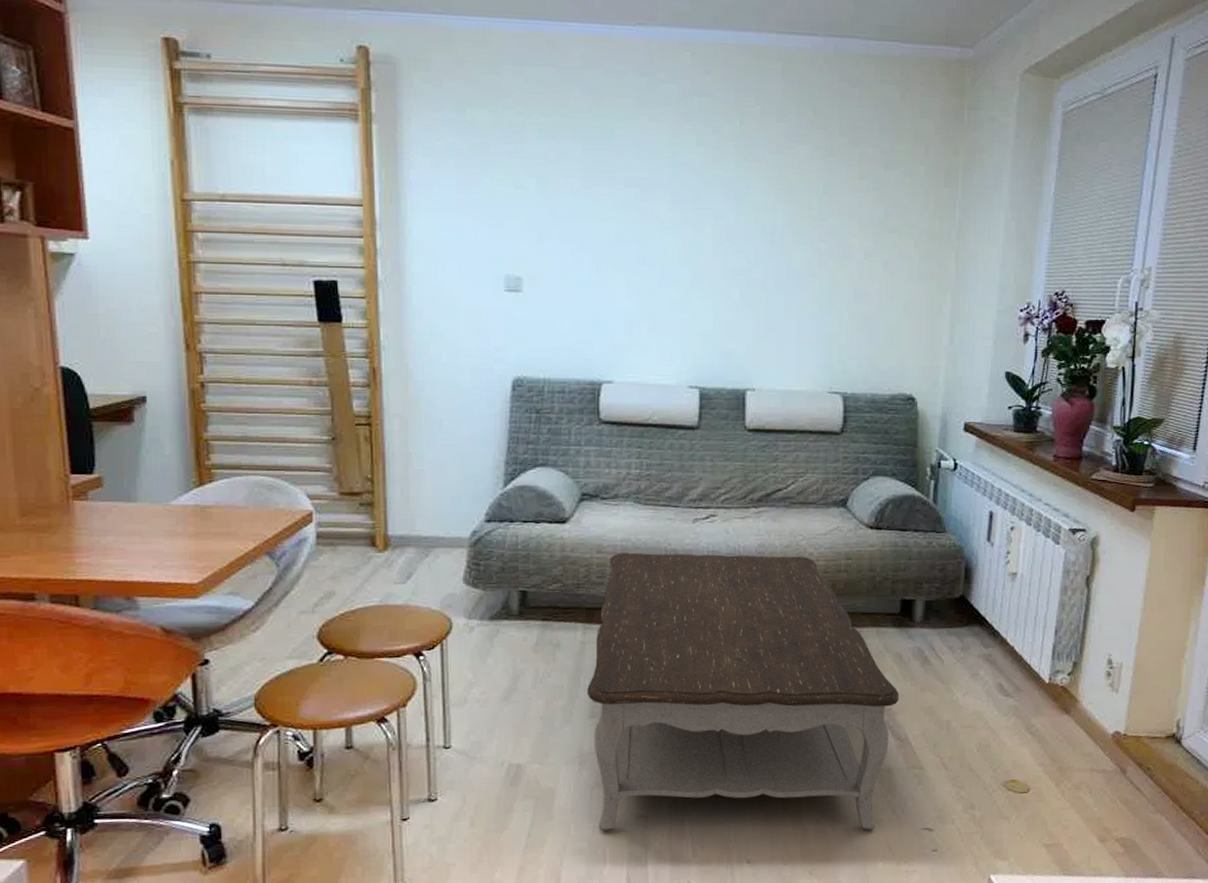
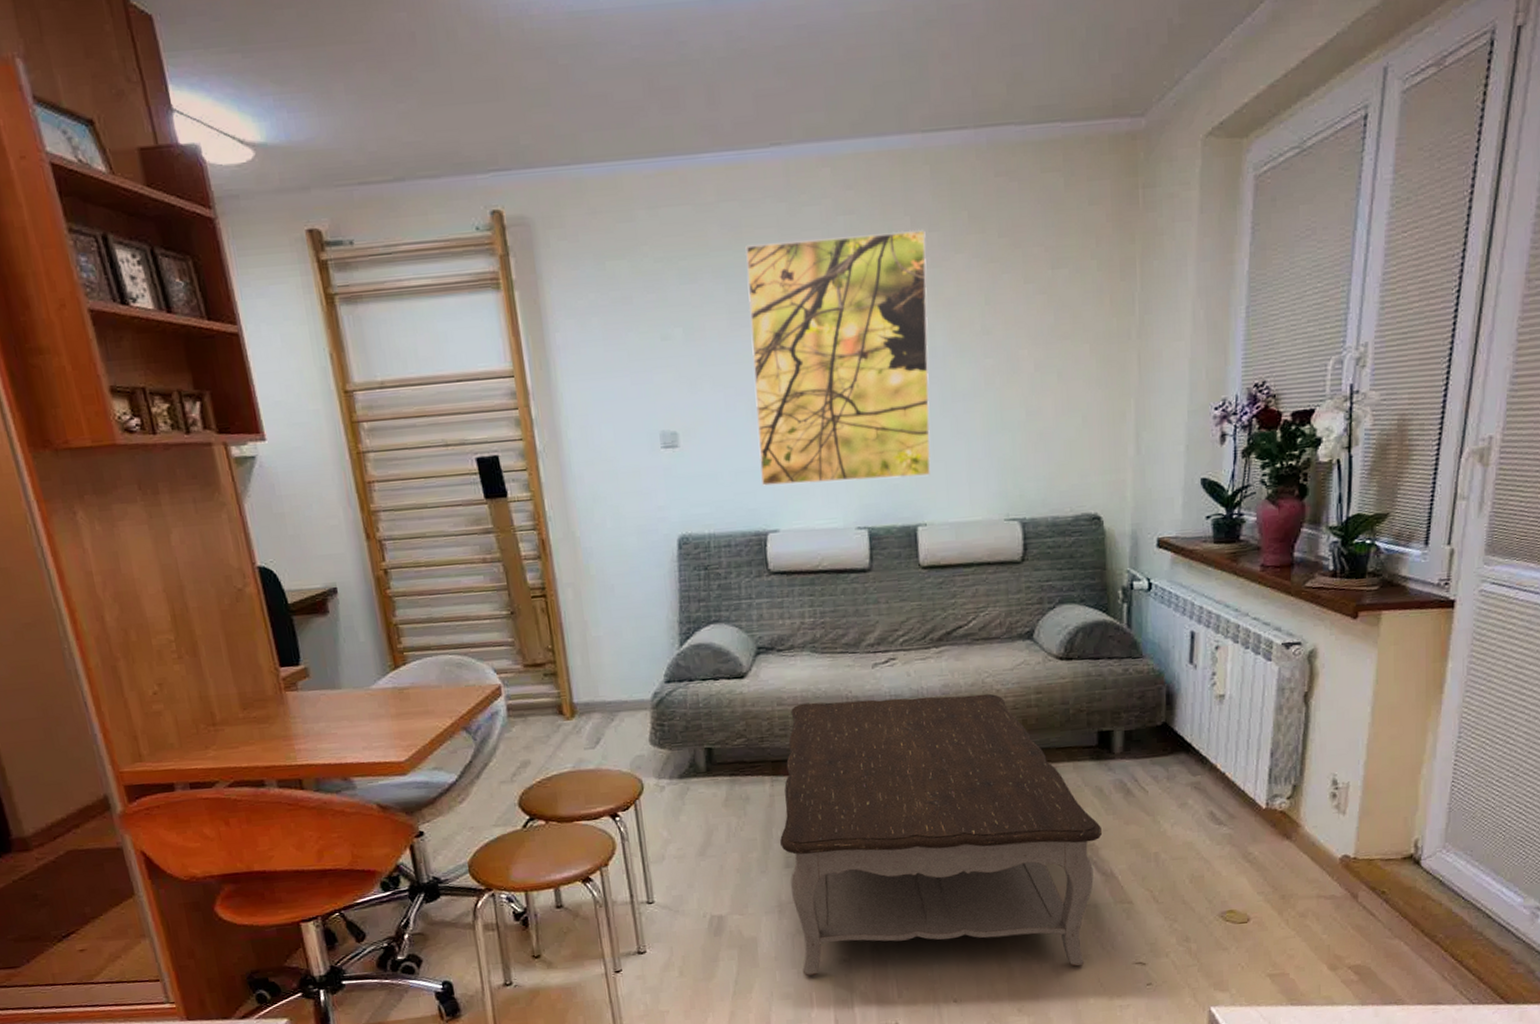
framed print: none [600,112,774,344] -> present [745,230,931,486]

